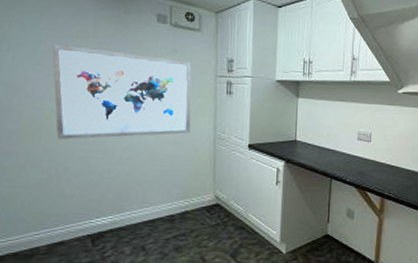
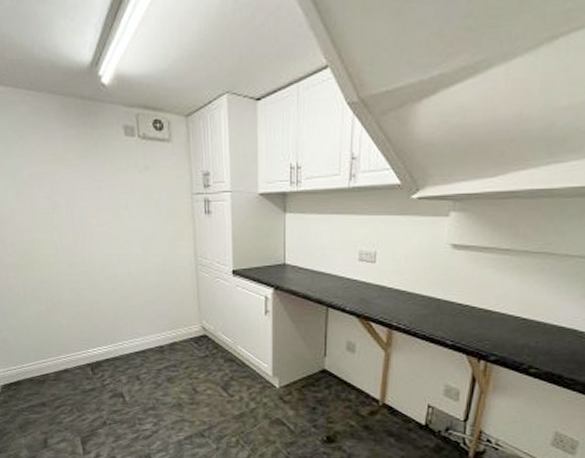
wall art: present [52,44,192,139] -> none [29,171,171,271]

